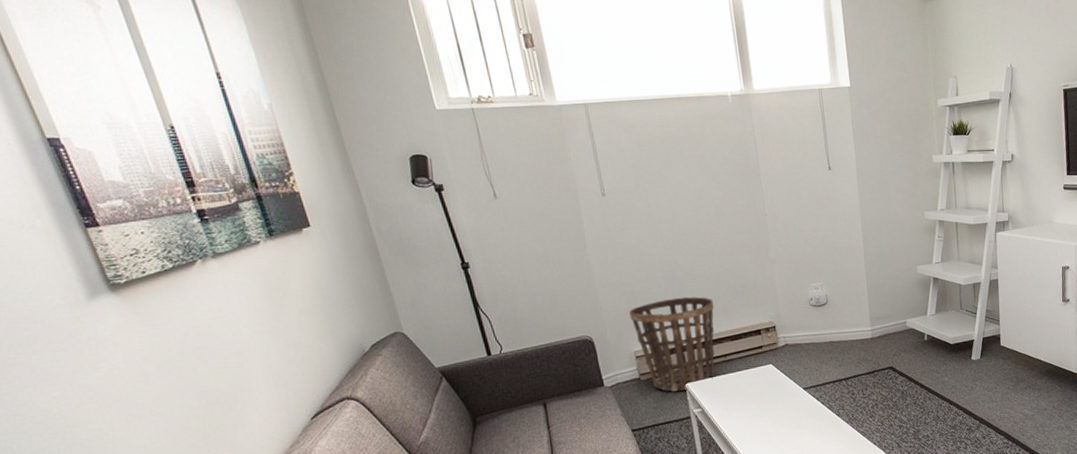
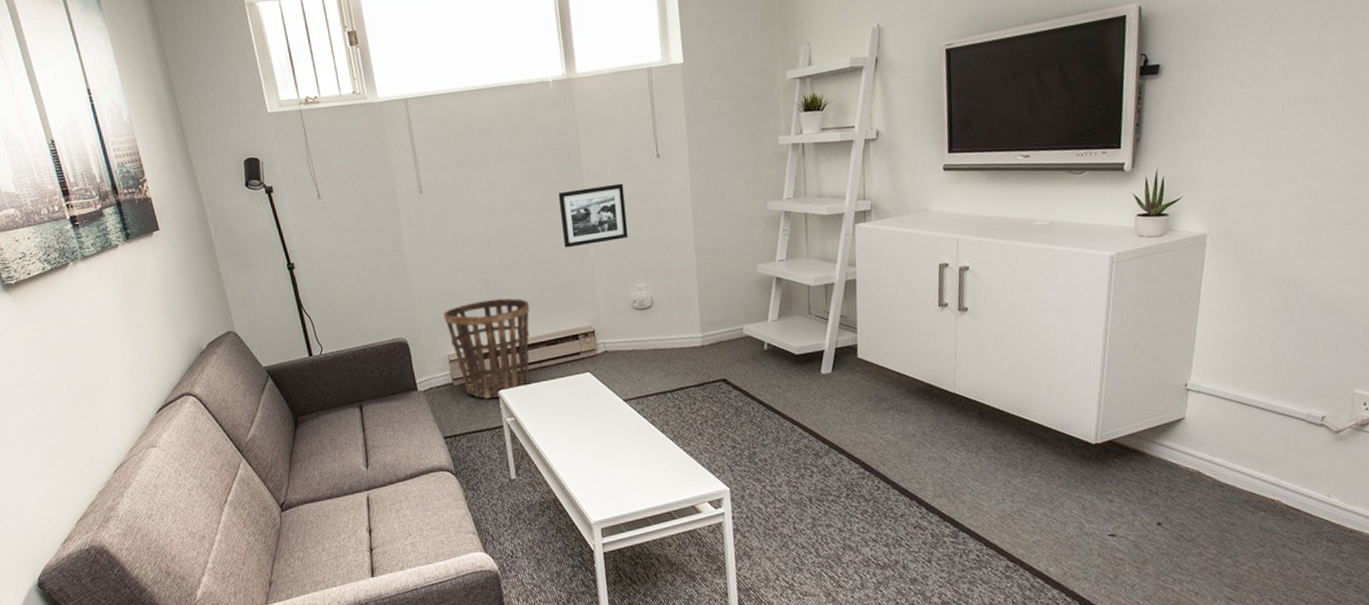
picture frame: none [738,192,805,250] -> present [558,183,628,248]

